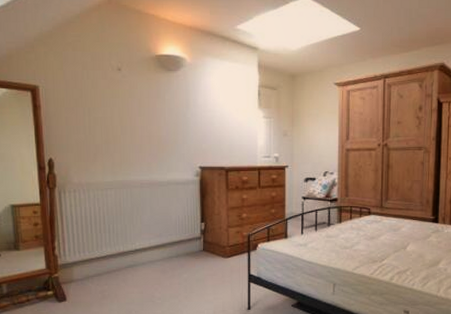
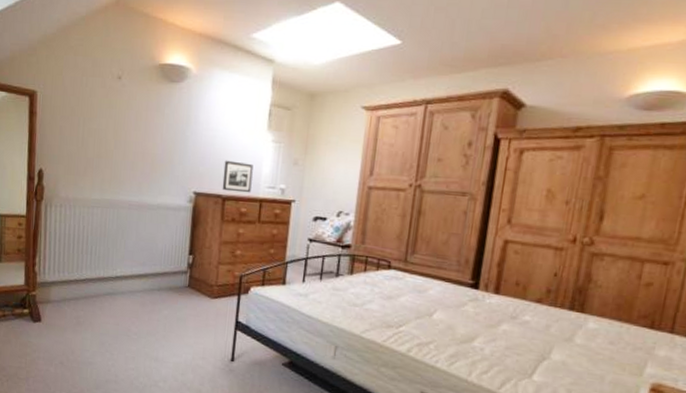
picture frame: none [224,136,250,163] -> present [222,160,253,193]

